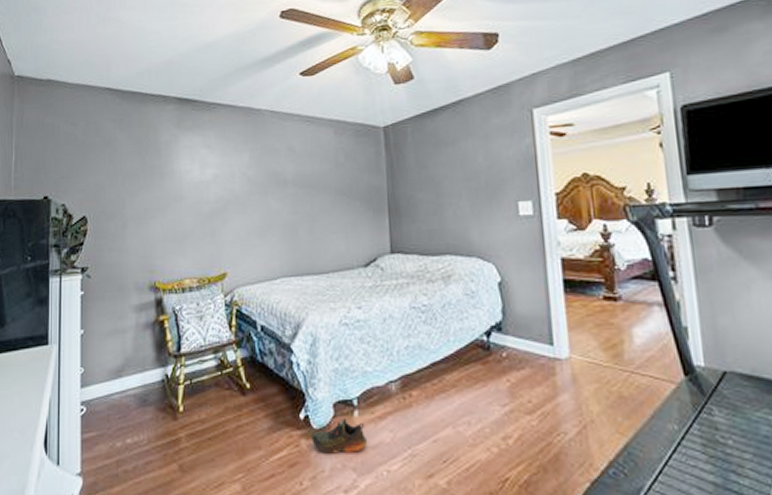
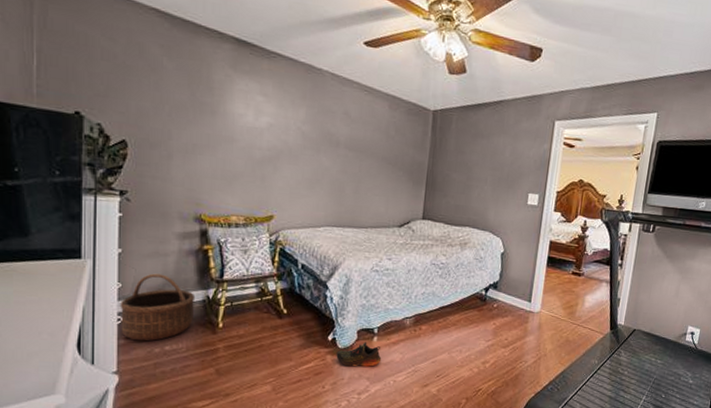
basket: none [82,353,154,434] -> present [119,273,196,341]

